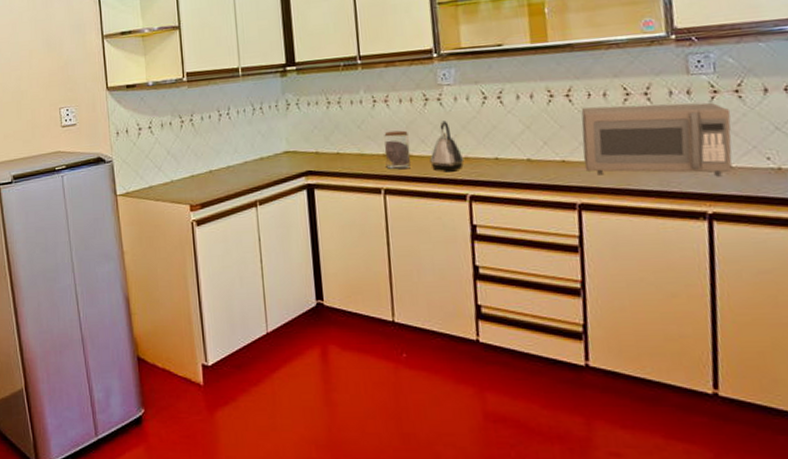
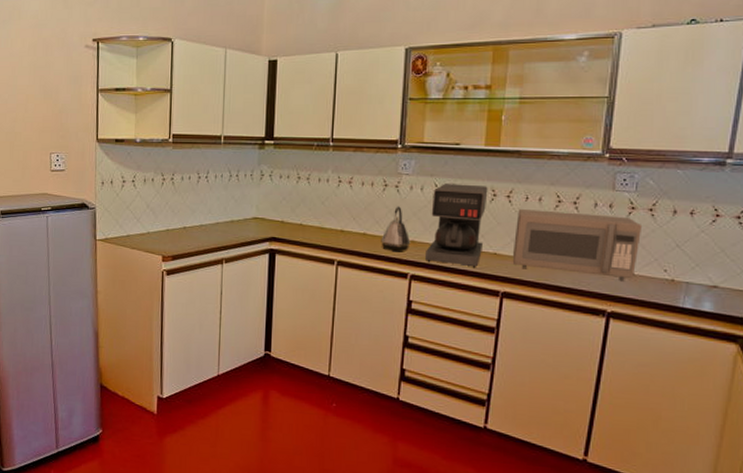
jar: present [384,130,412,170] -> none [342,210,365,245]
coffee maker: none [480,87,548,181] -> present [424,183,488,269]

